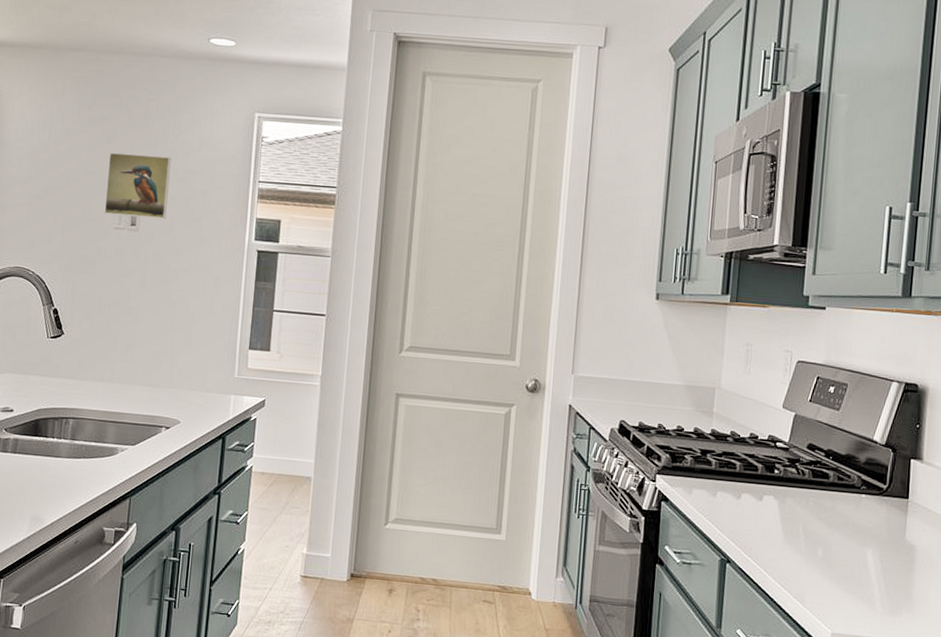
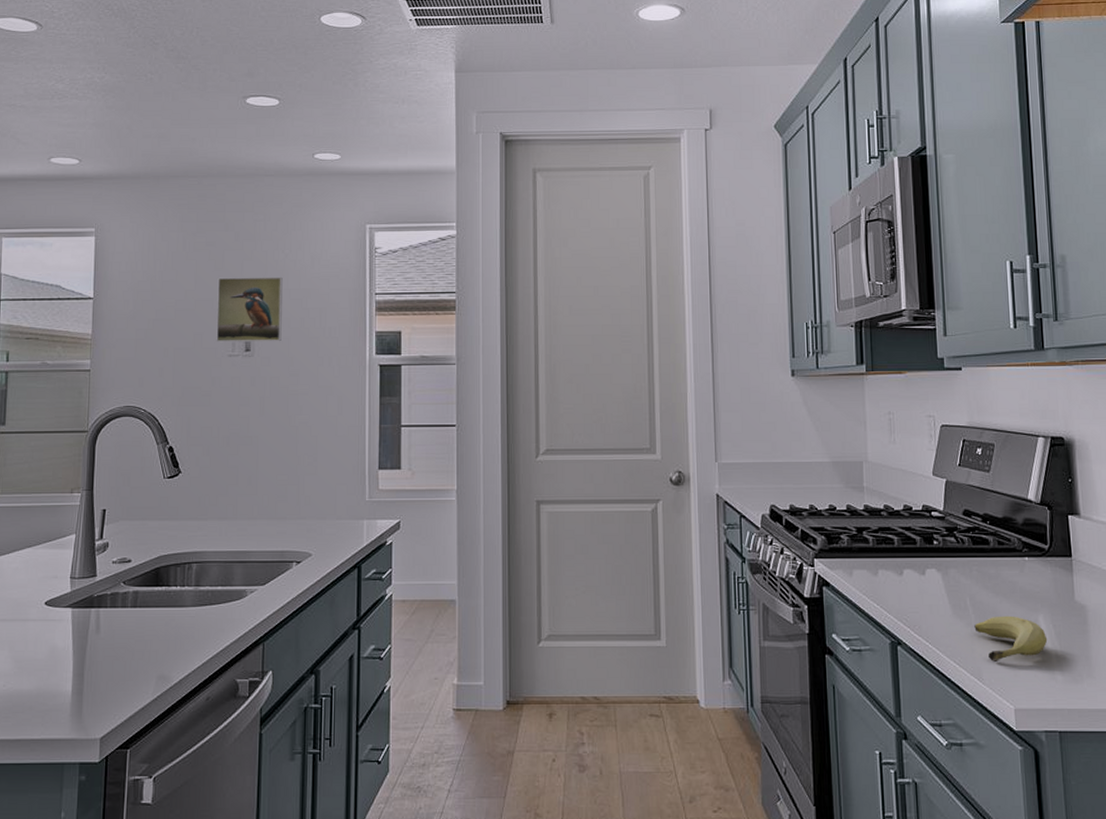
fruit: none [803,546,873,588] -> present [974,616,1048,661]

